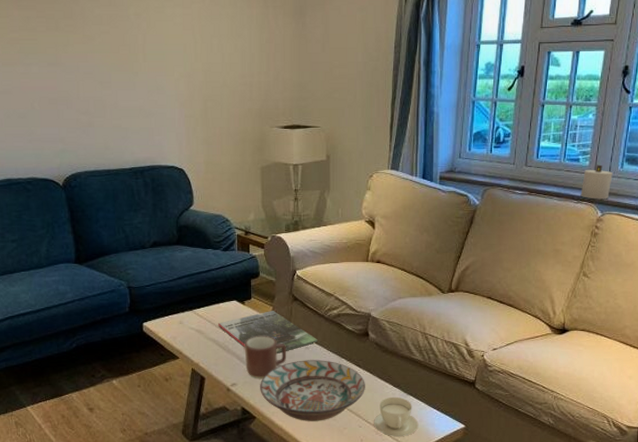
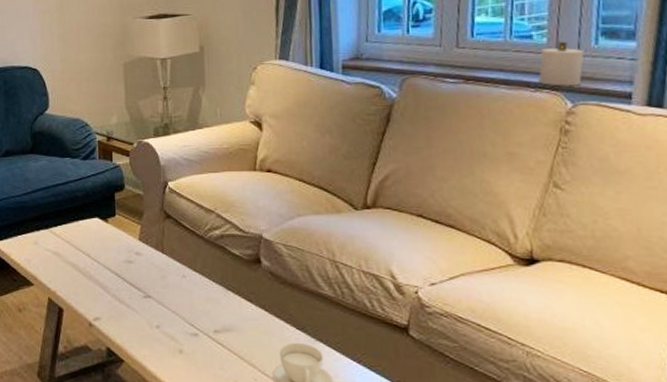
magazine: present [217,310,318,353] -> none [77,229,197,282]
mug: present [244,336,287,379] -> none [108,260,160,314]
decorative bowl: present [260,360,365,421] -> none [128,291,260,370]

